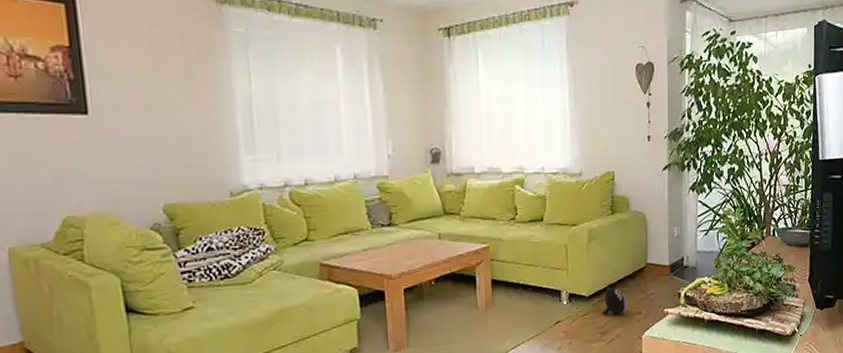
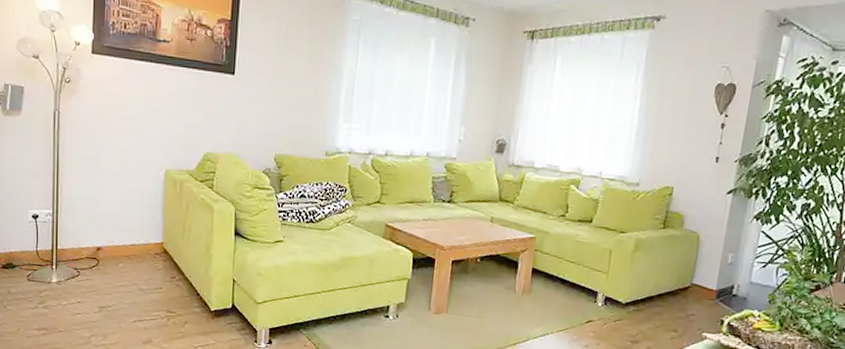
plush toy: present [603,283,626,315] -> none [636,295,663,327]

